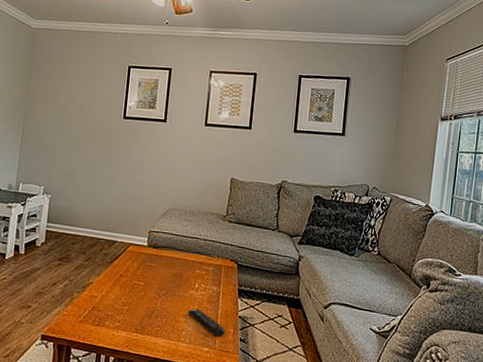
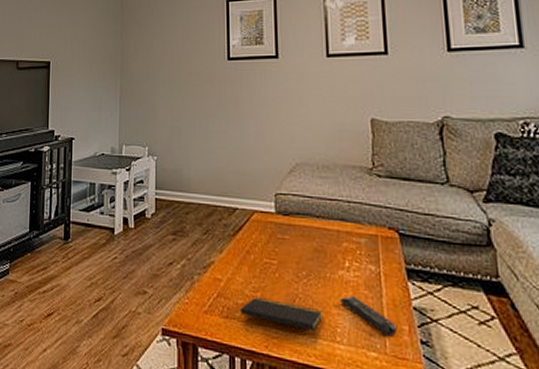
notepad: none [110,309,173,341] -> present [241,296,322,341]

